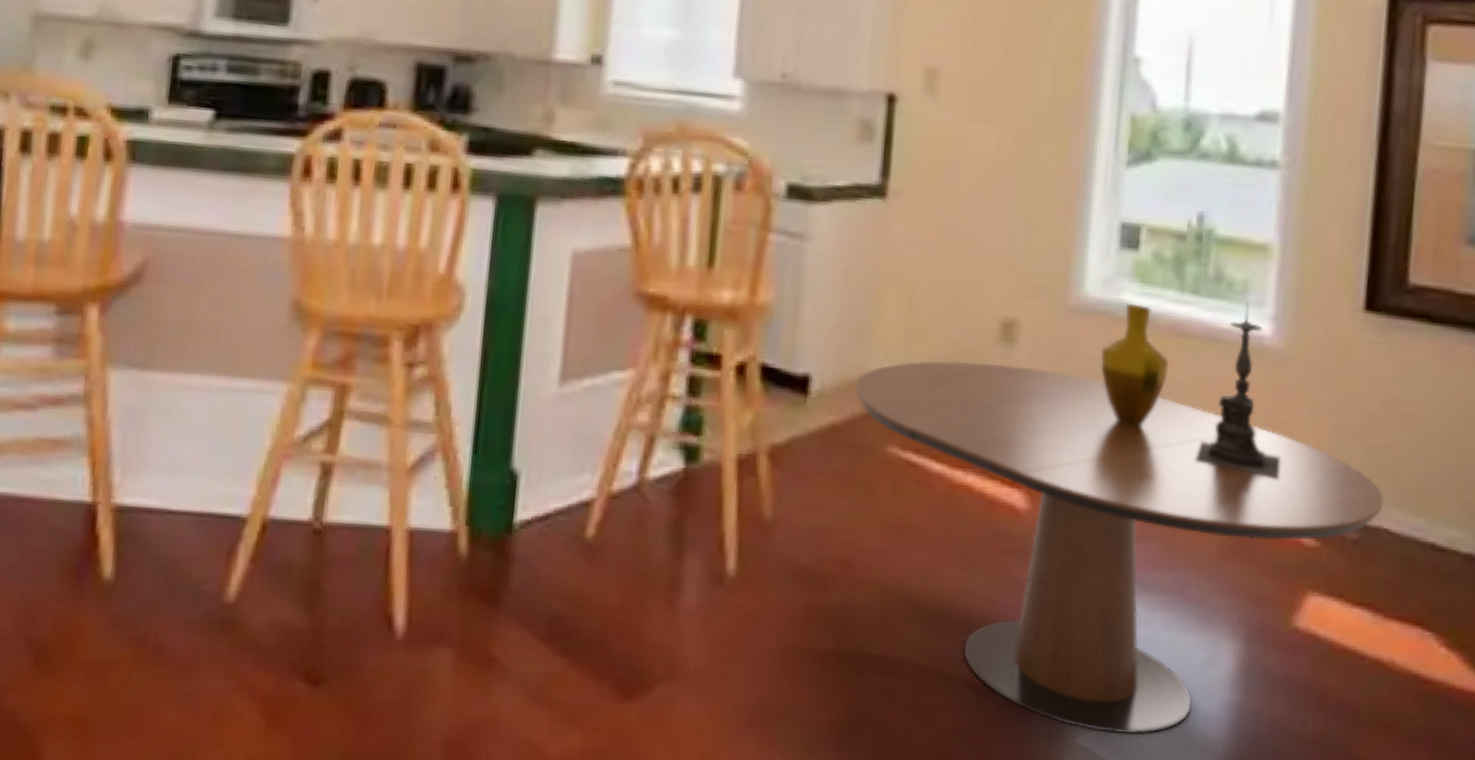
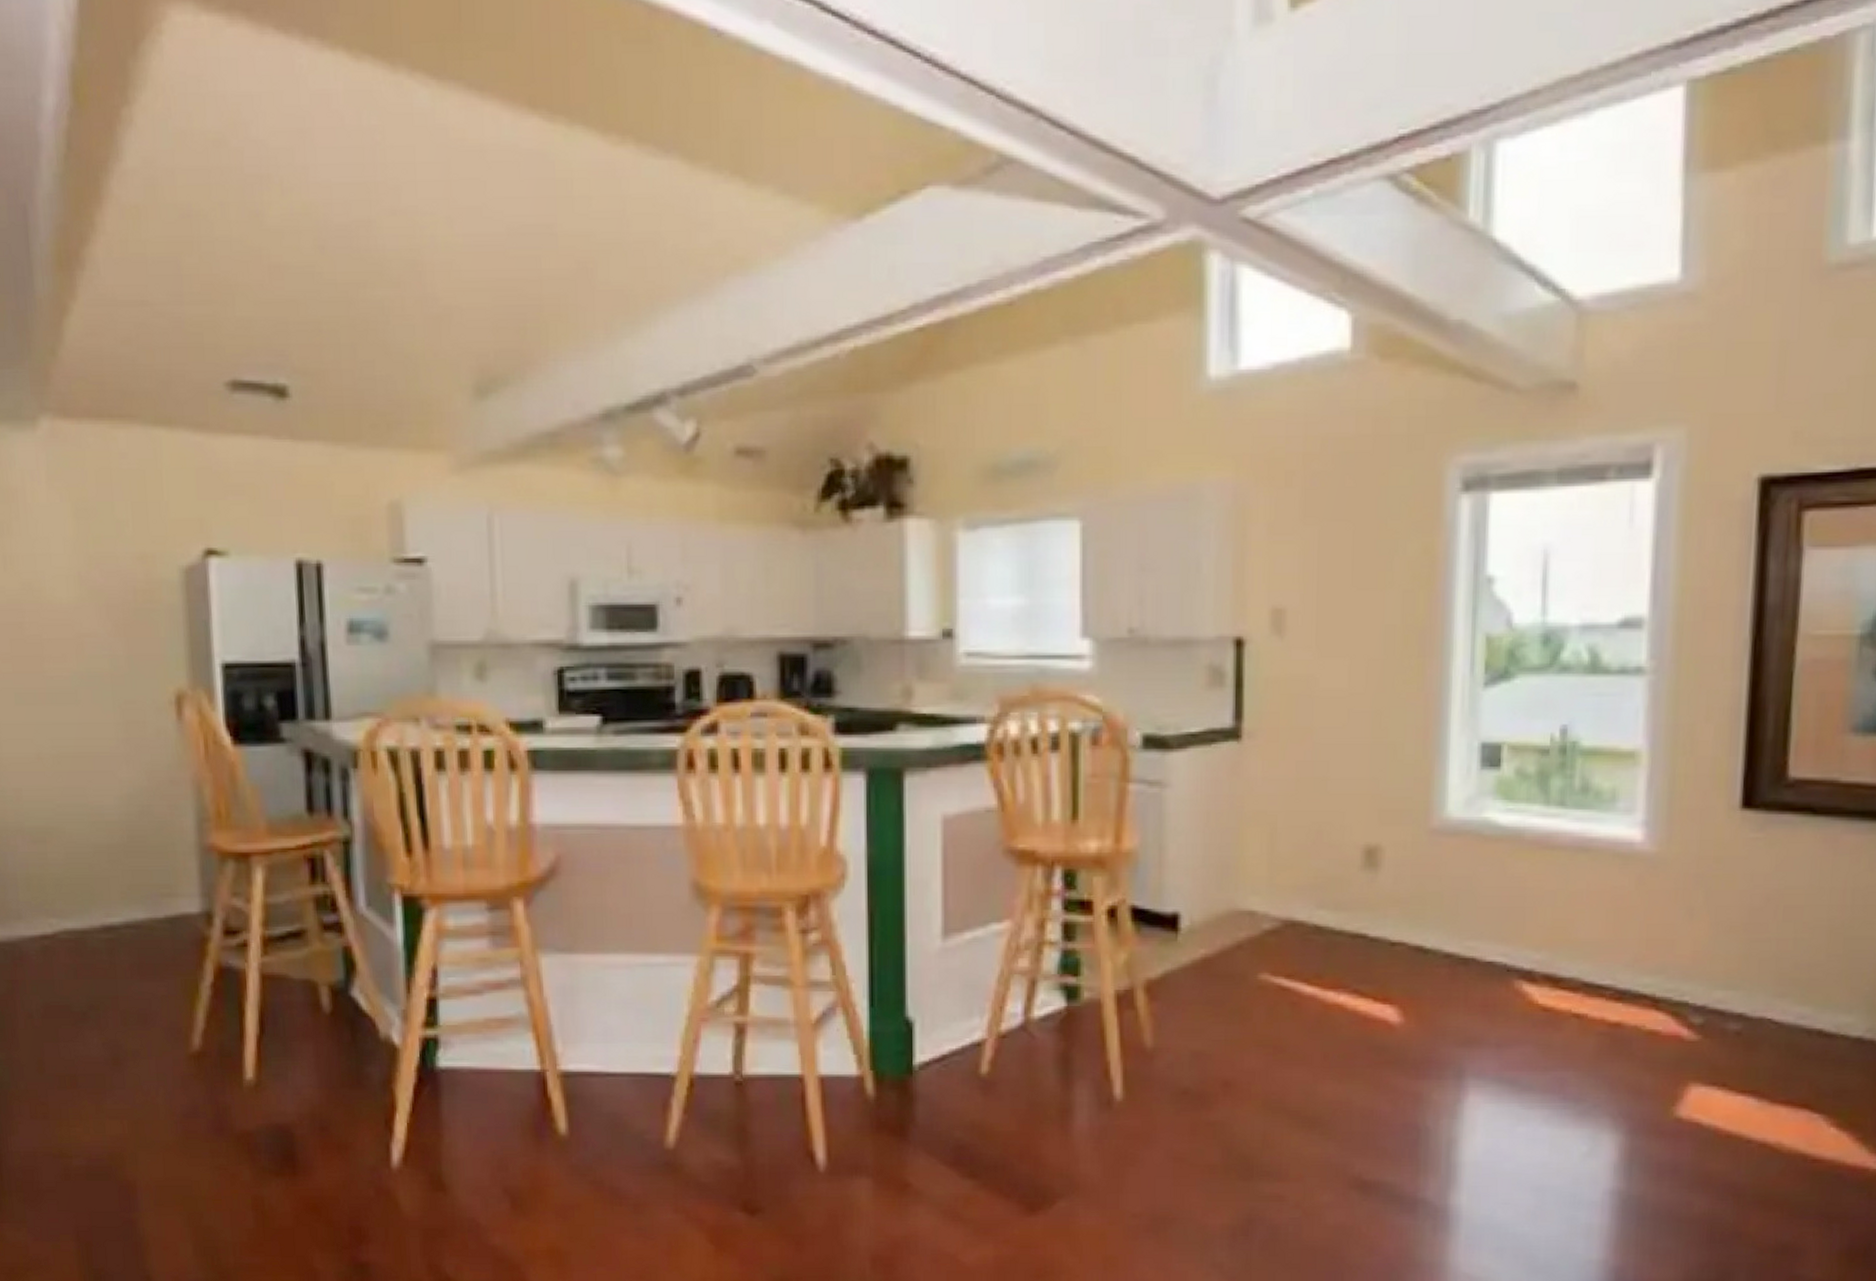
dining table: present [854,360,1385,735] -> none [1223,889,1768,1223]
vase: present [1100,304,1170,428] -> none [1466,820,1538,939]
candle holder: present [1195,301,1281,479] -> none [1568,809,1657,978]

